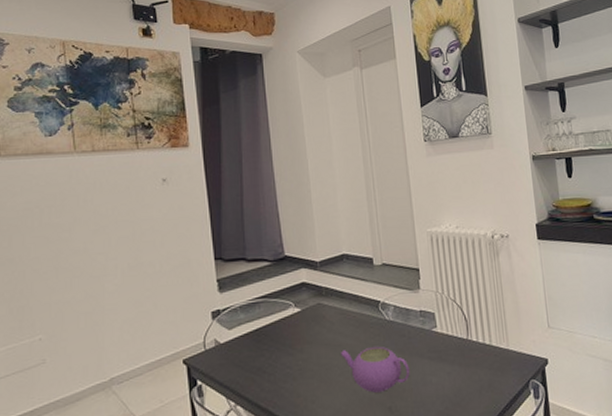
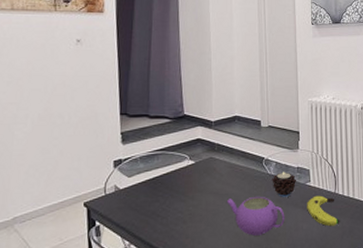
candle: none [391,316,421,347] -> present [272,171,297,197]
banana: none [434,343,477,380] -> present [307,195,340,227]

